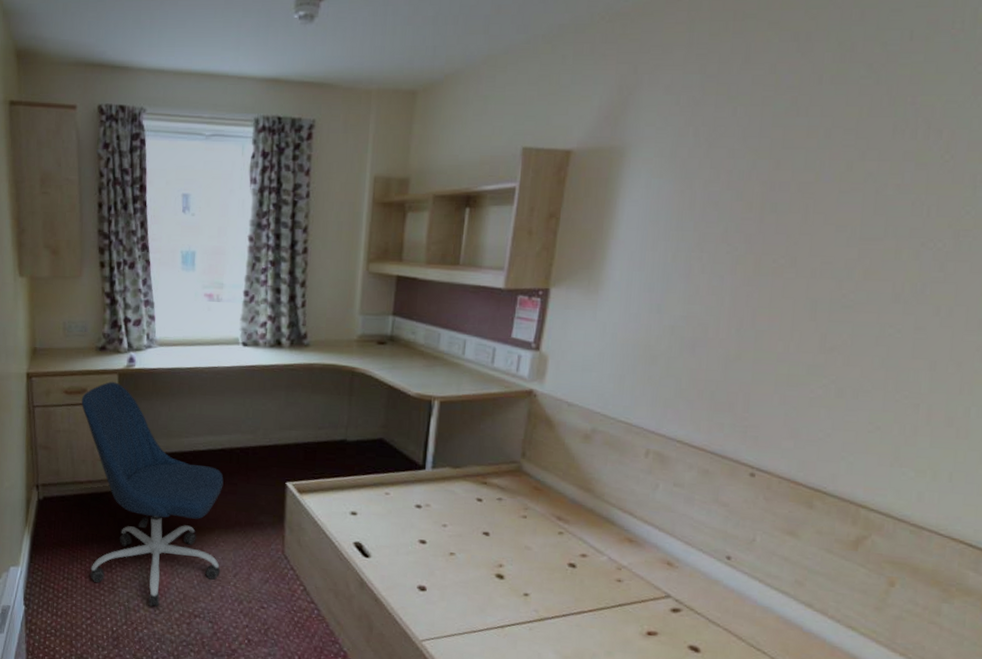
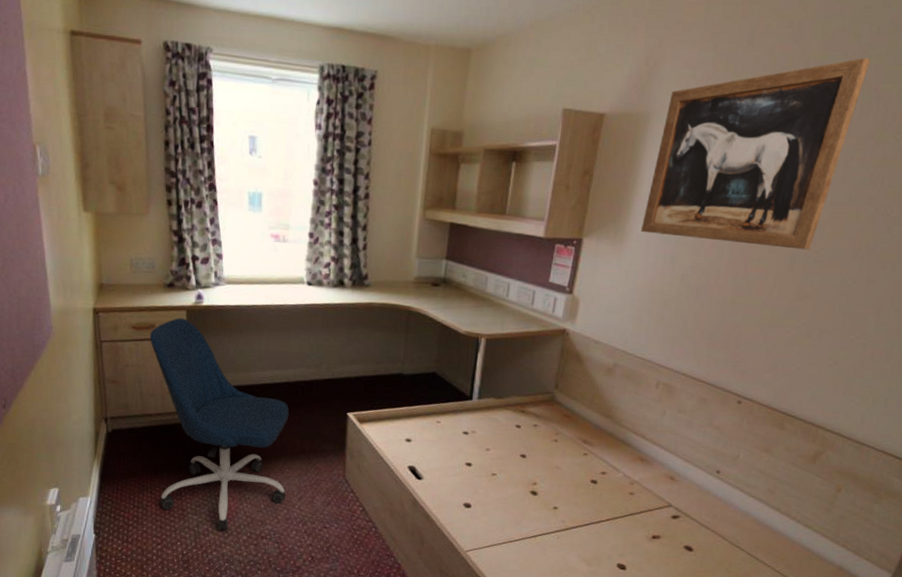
wall art: none [619,69,904,294] -> present [640,58,871,250]

